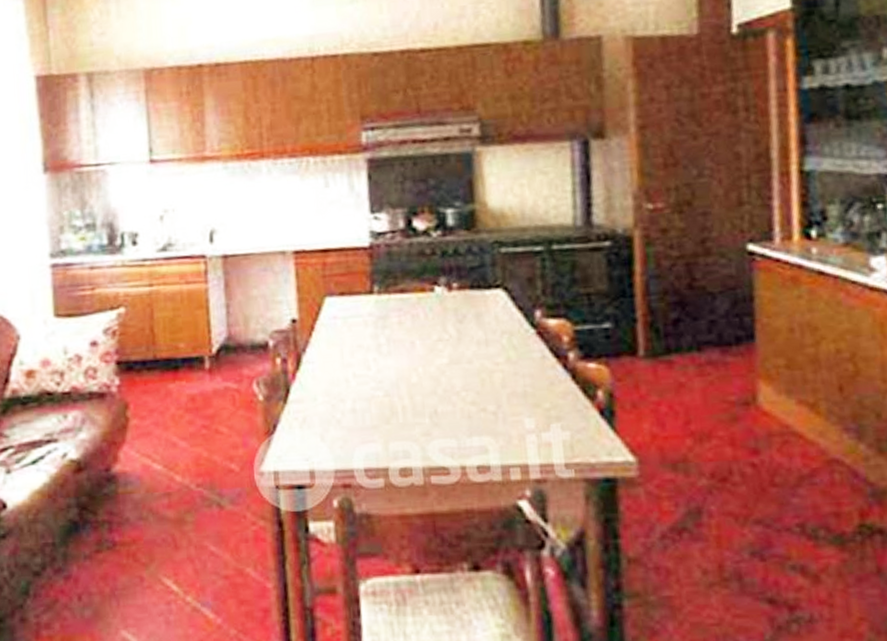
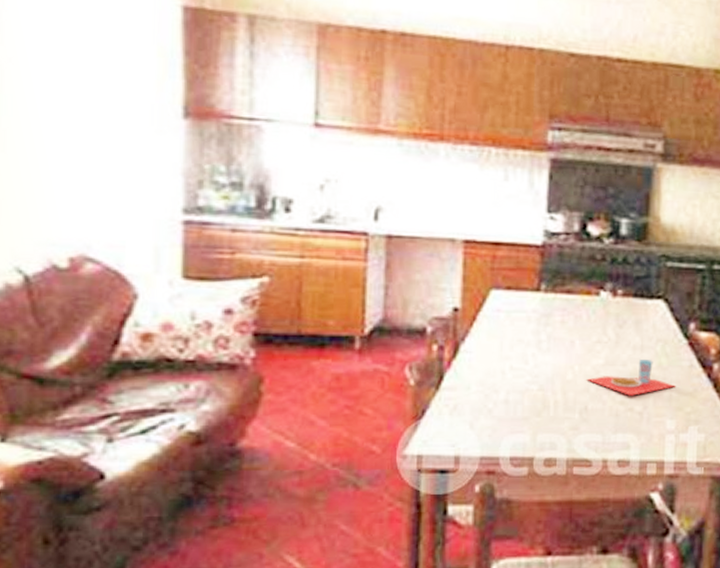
place setting: none [432,354,529,395] -> present [586,360,675,396]

